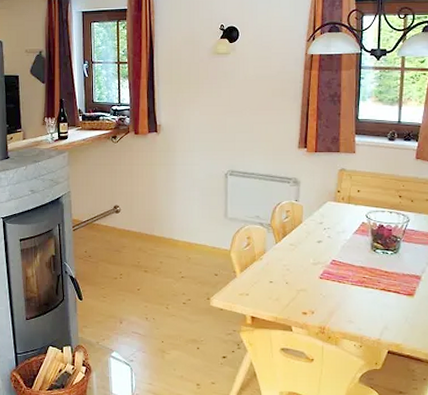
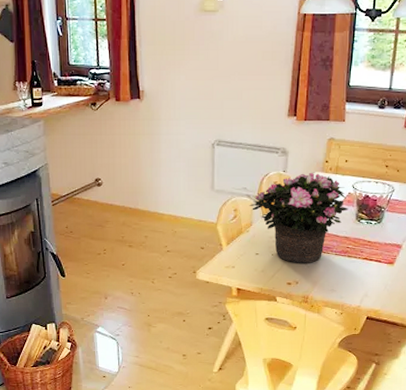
potted flower: none [263,202,363,293] -> present [249,173,349,263]

